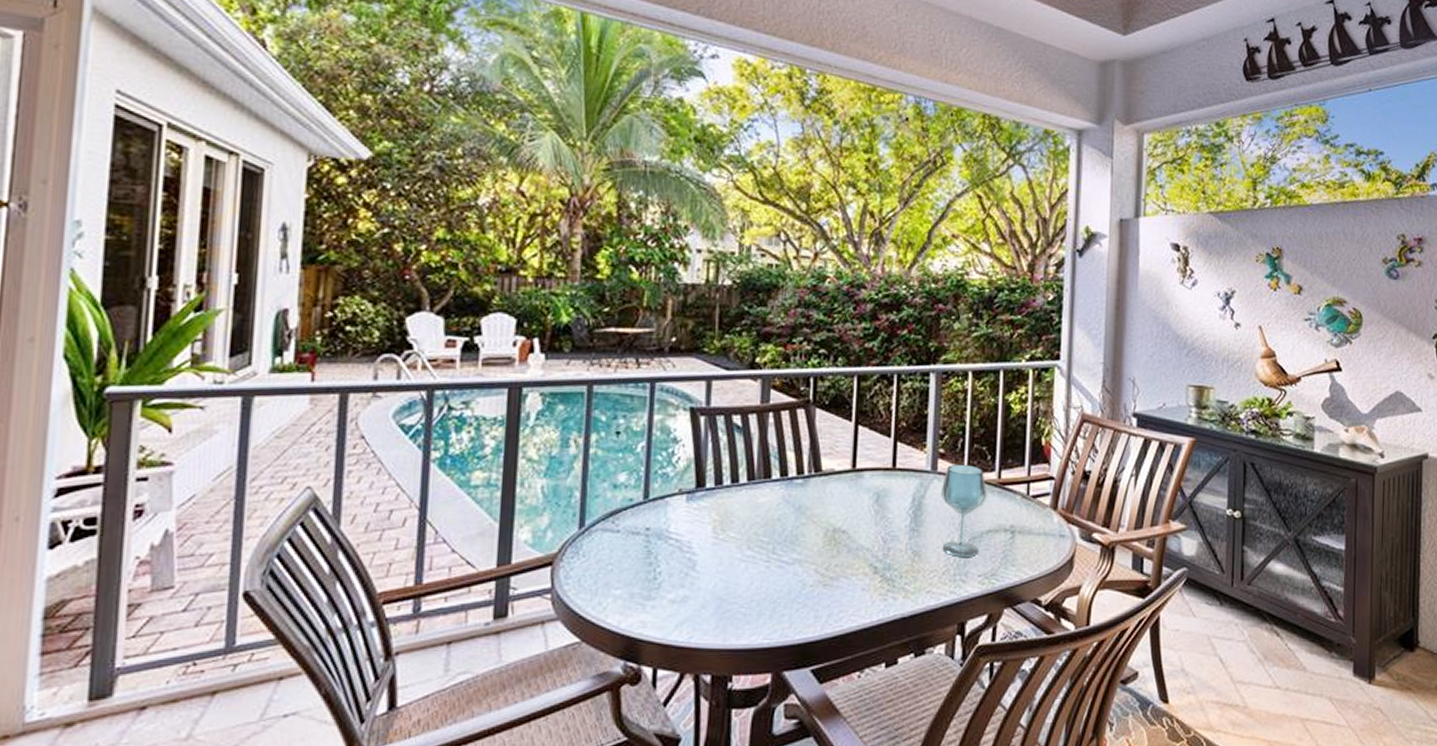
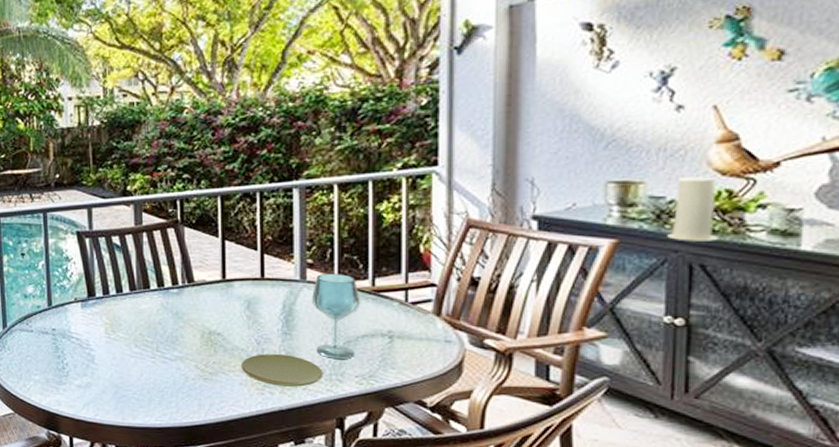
plate: none [864,554,948,590] -> present [240,354,323,387]
candle: none [1229,385,1263,442] -> present [667,177,718,241]

